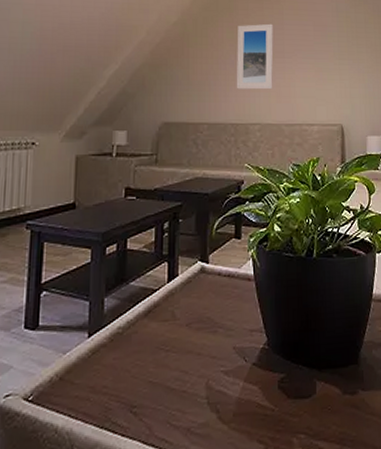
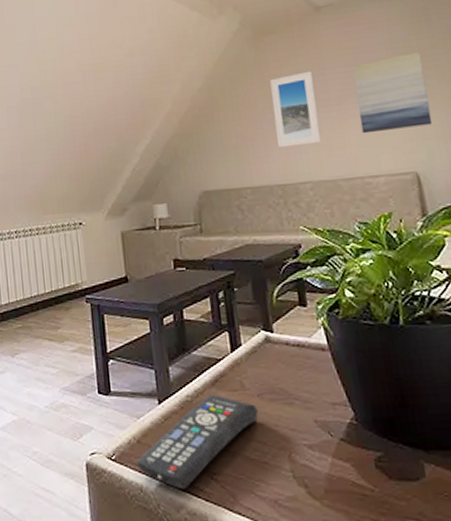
remote control: none [55,325,184,426] -> present [136,394,259,489]
wall art: none [305,23,358,87] -> present [353,52,433,134]

